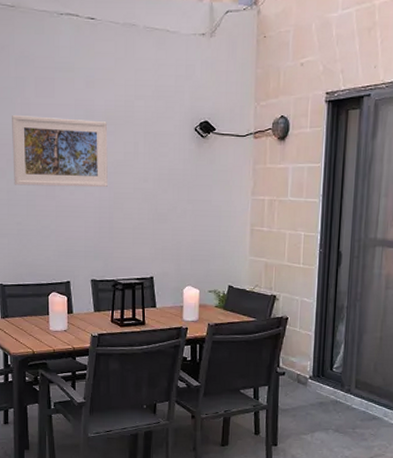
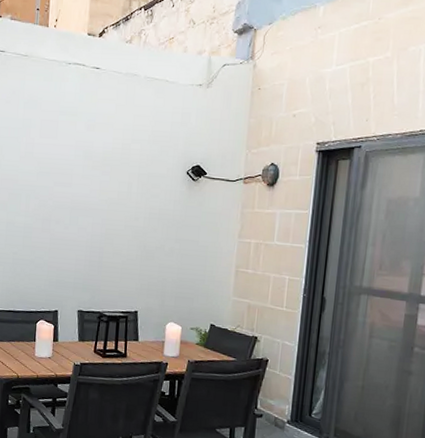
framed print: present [12,115,108,188] -> none [13,153,104,224]

